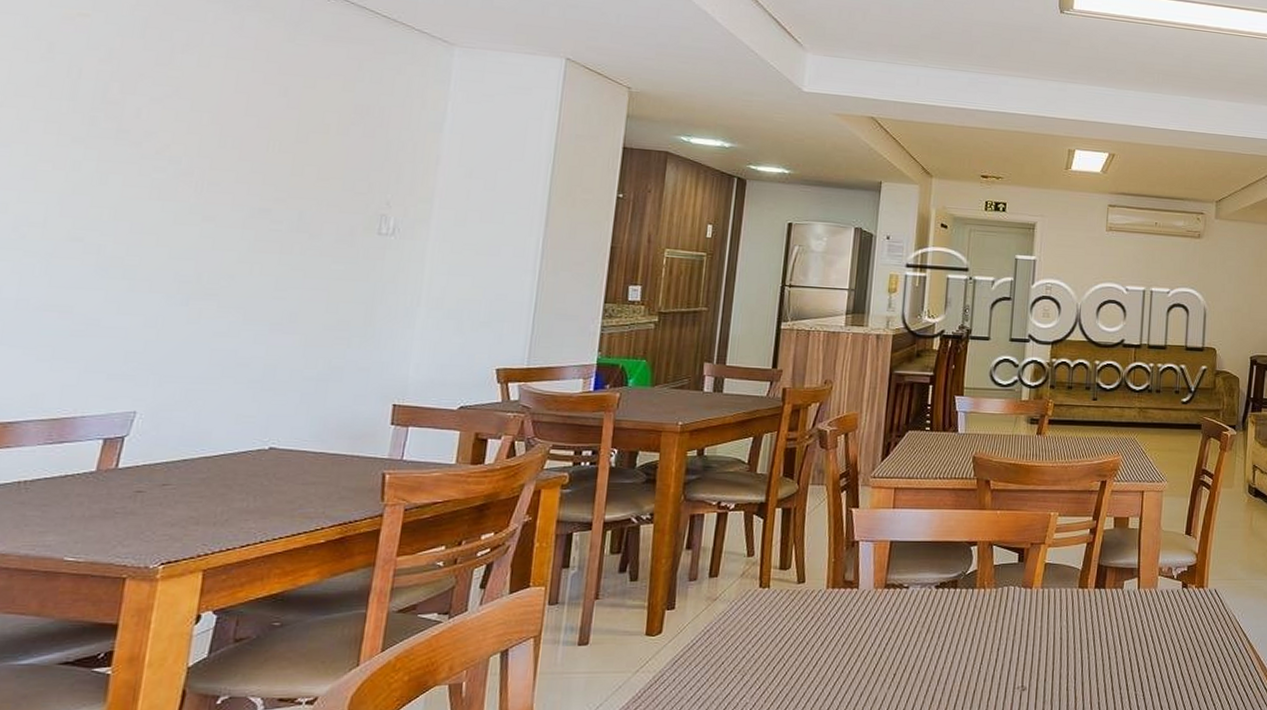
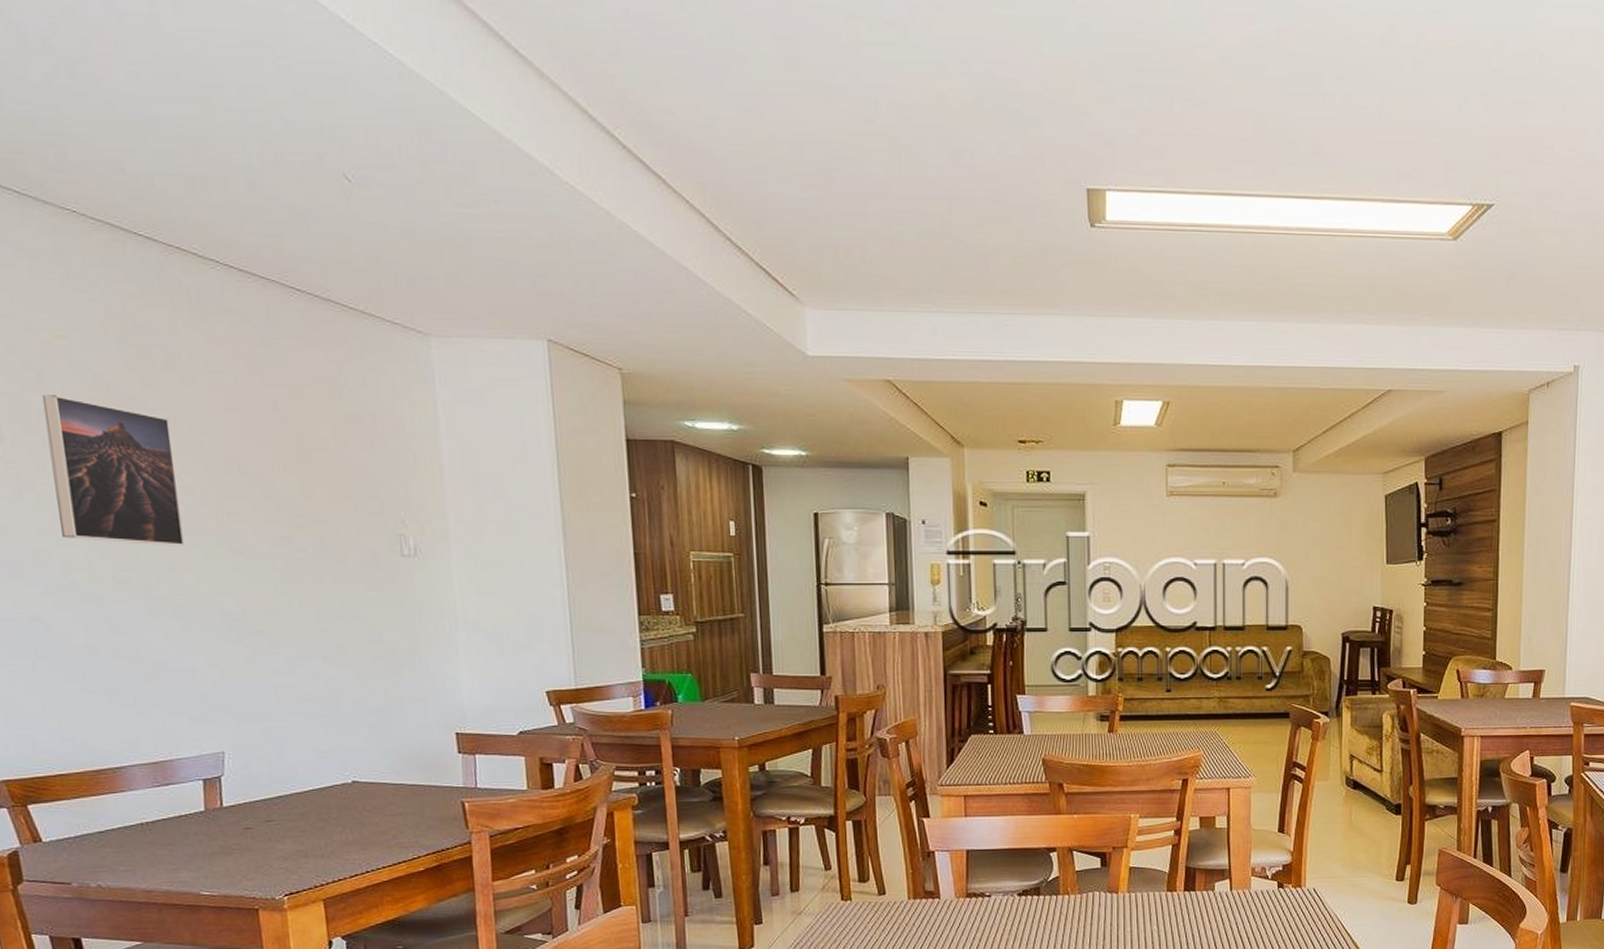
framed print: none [24,63,175,211] -> present [41,395,185,546]

